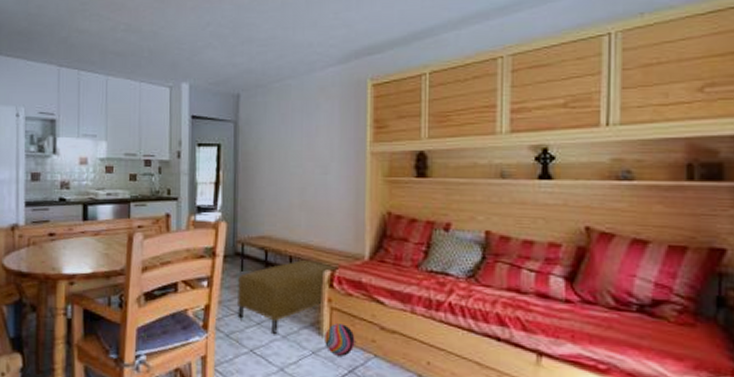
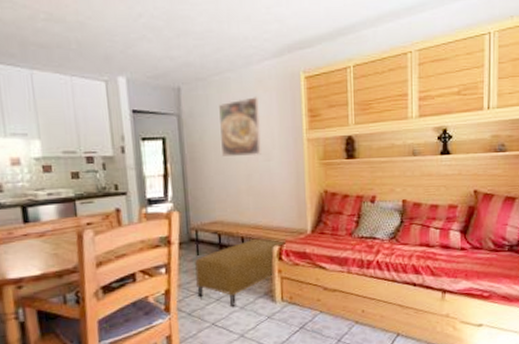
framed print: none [275,105,321,169] -> present [219,97,261,158]
decorative ball: present [325,323,355,356] -> none [277,290,304,317]

